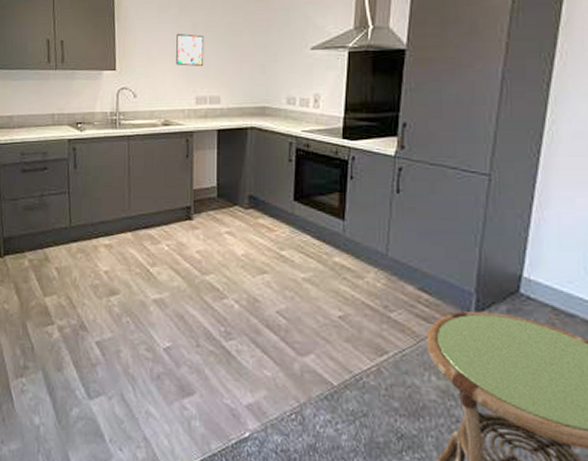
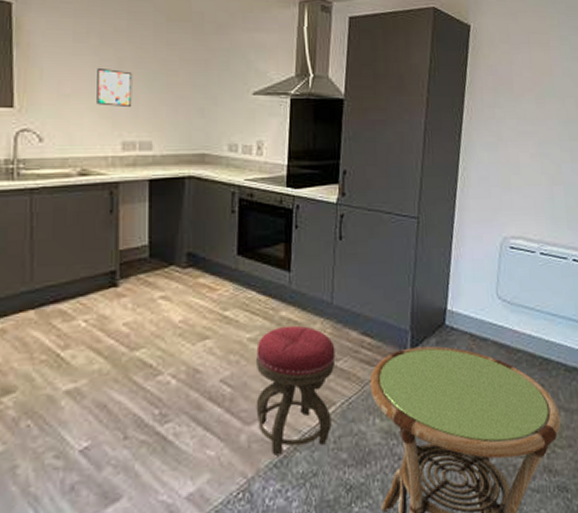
stool: none [309,271,389,390] -> present [256,325,336,456]

